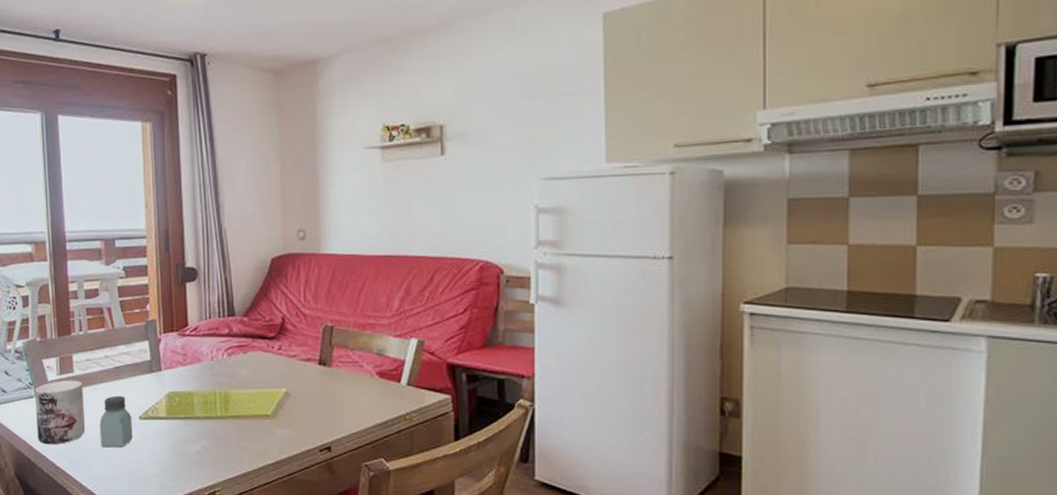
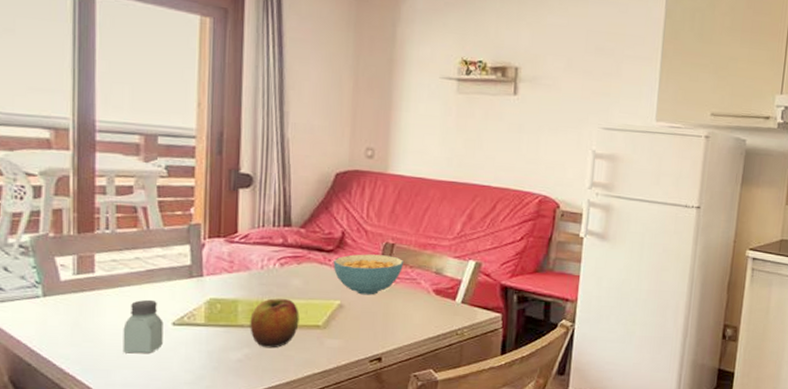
mug: present [34,380,85,445] -> none [41,280,106,349]
apple: none [205,389,250,440] -> present [250,298,299,349]
cereal bowl: none [276,339,345,382] -> present [333,254,404,295]

